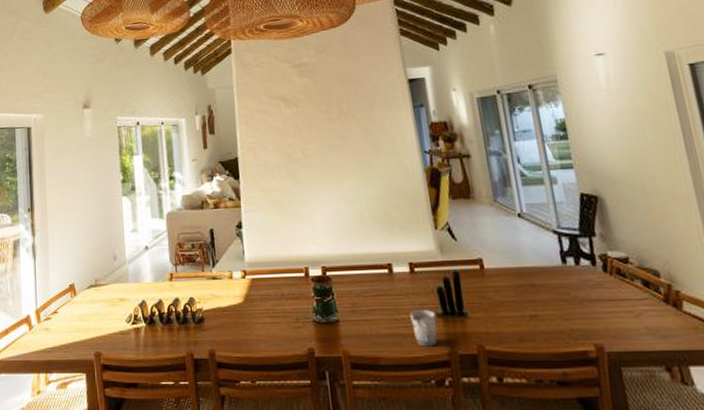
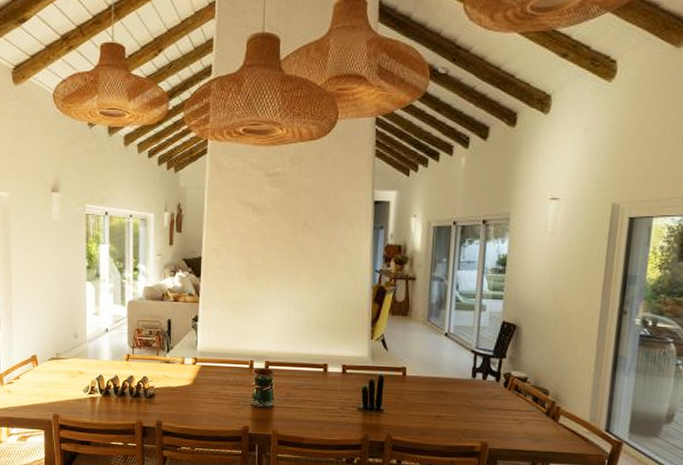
cup: present [410,310,437,347] -> none [335,404,357,433]

